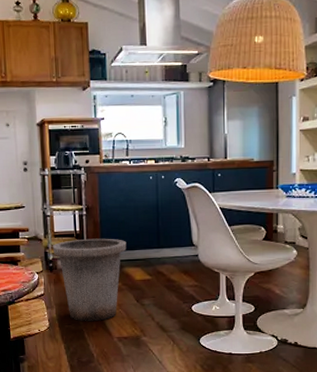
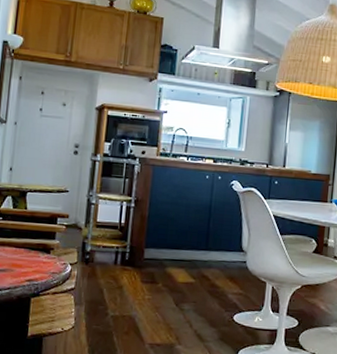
trash can: present [53,238,127,322] -> none [92,232,173,324]

